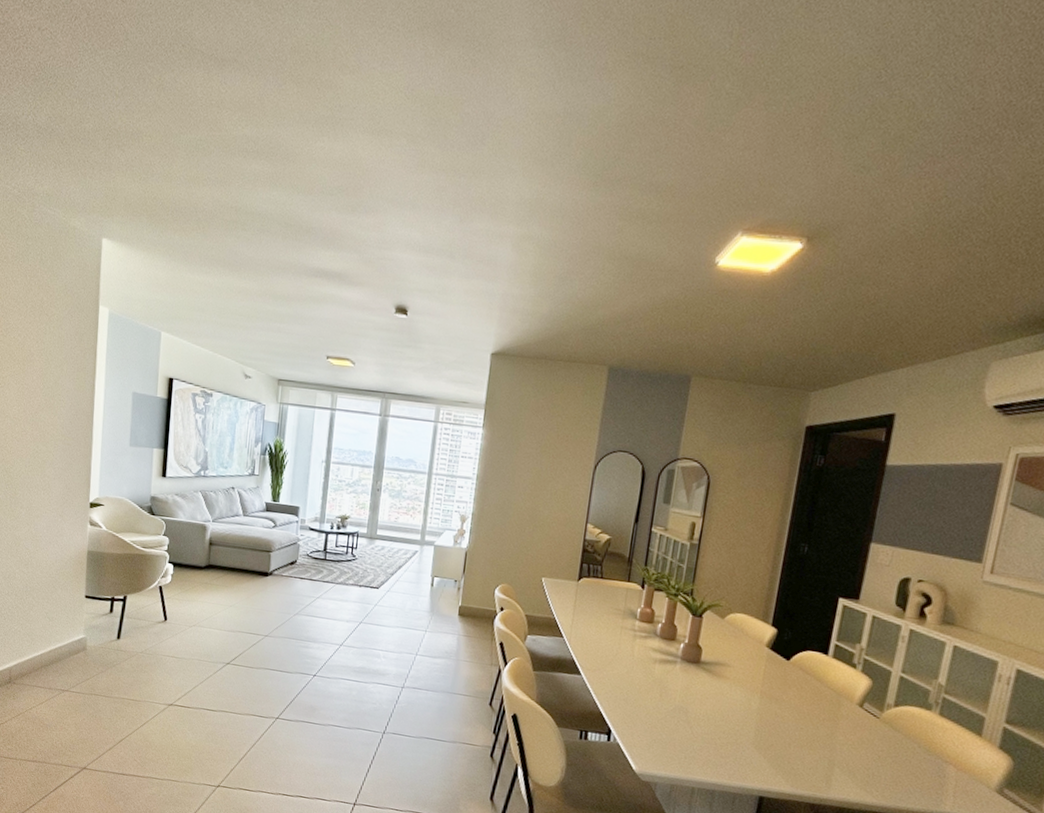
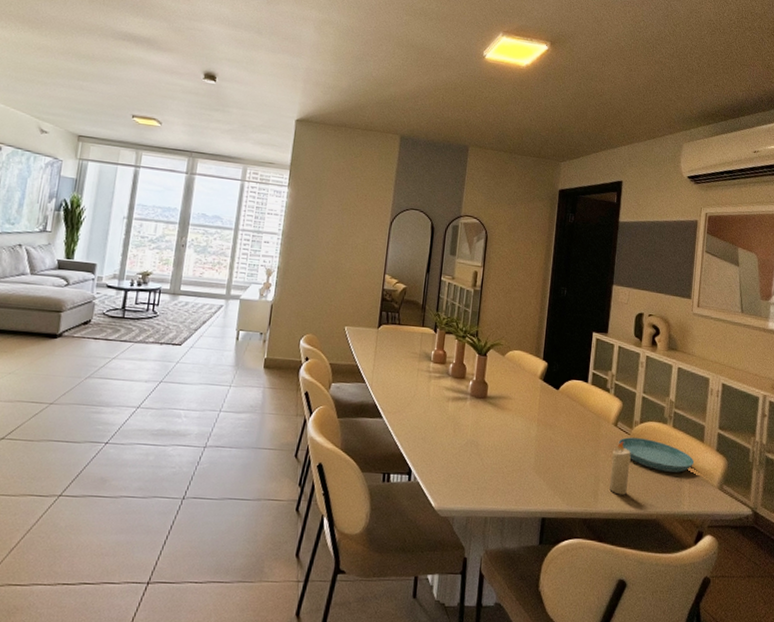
candle: none [847,724,879,785] -> present [609,441,631,495]
saucer: none [862,721,966,768] -> present [618,437,695,473]

